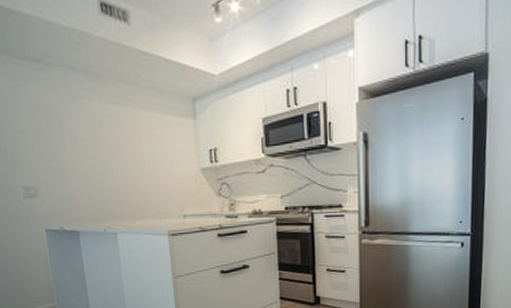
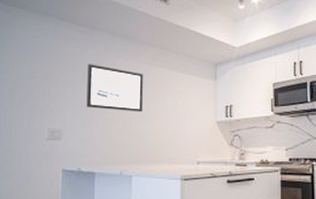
wall art: none [50,108,118,163] -> present [86,64,143,112]

